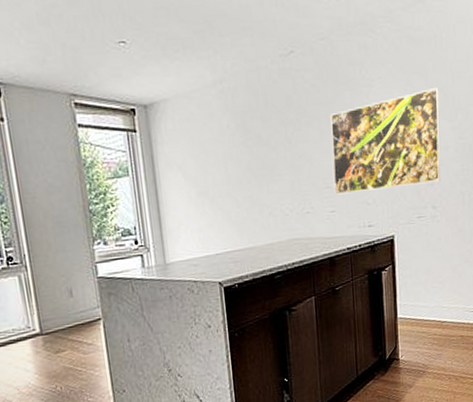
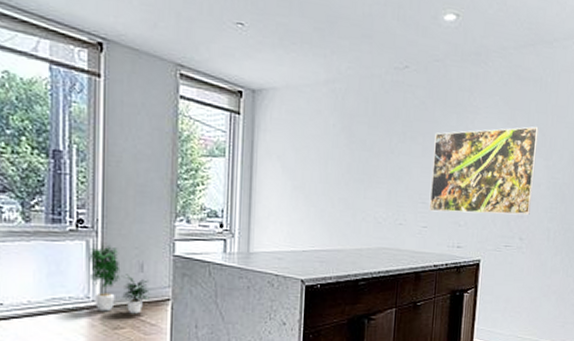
potted plant: none [22,276,83,339] -> present [89,244,150,314]

